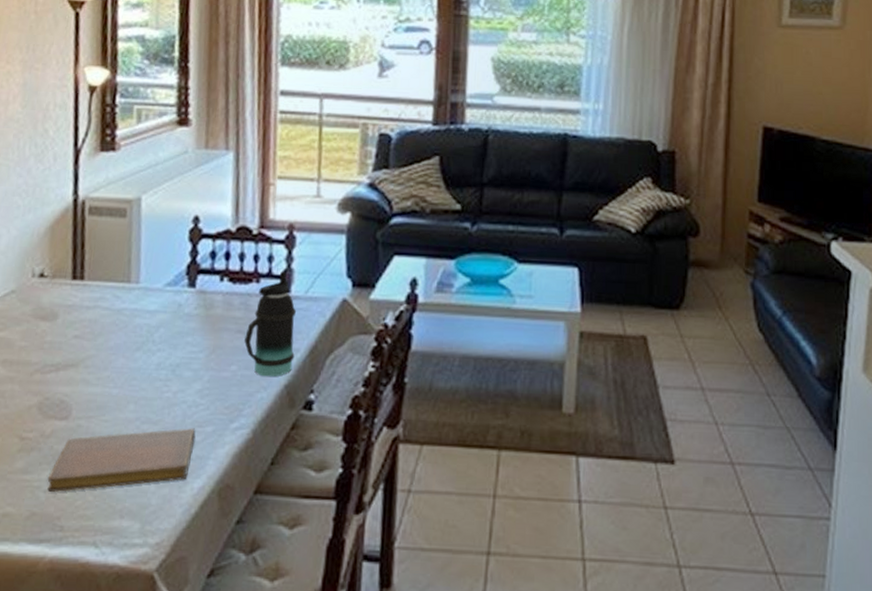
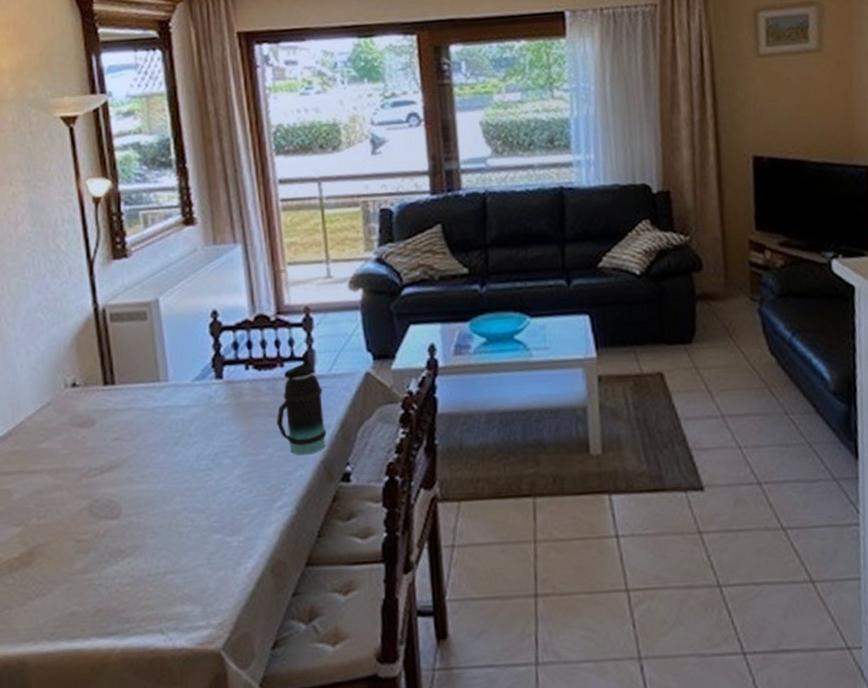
notebook: present [47,428,196,493] -> none [107,512,243,589]

